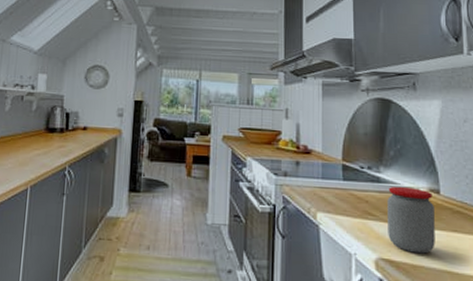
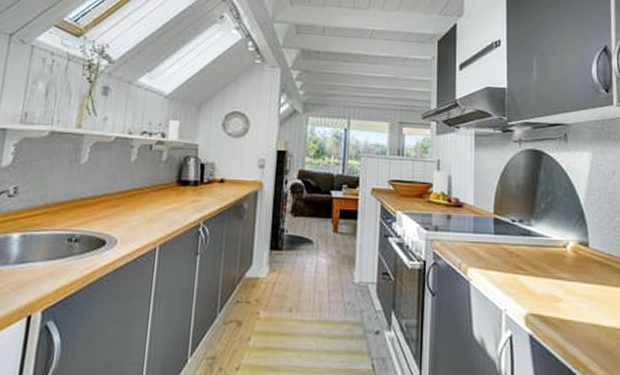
jar: present [387,186,435,254] -> none [538,239,584,308]

